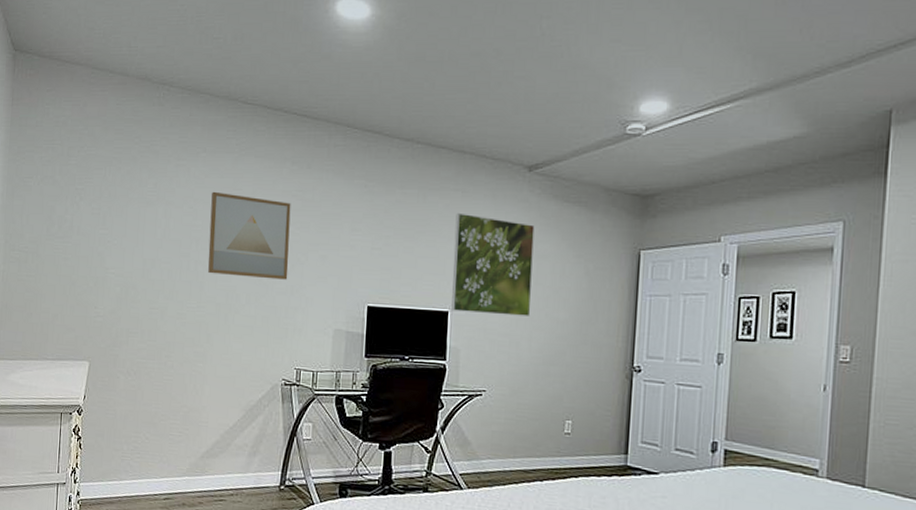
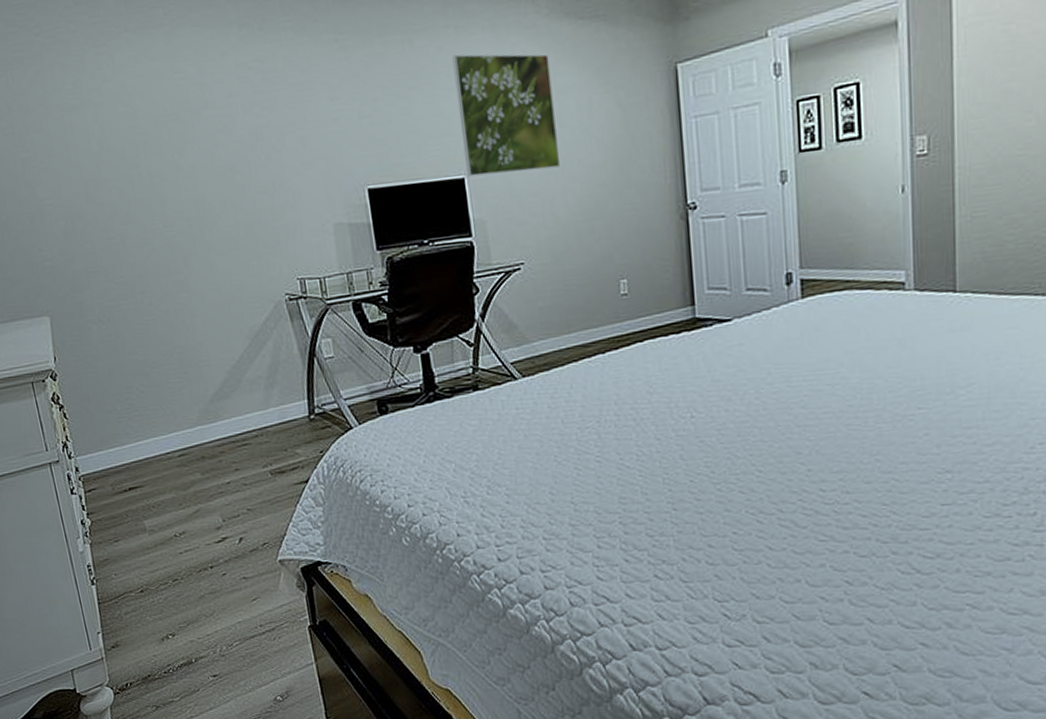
wall art: present [208,191,291,280] -> none [148,78,266,184]

